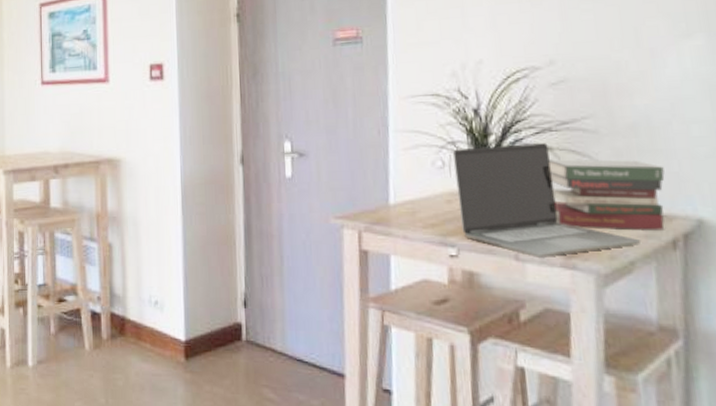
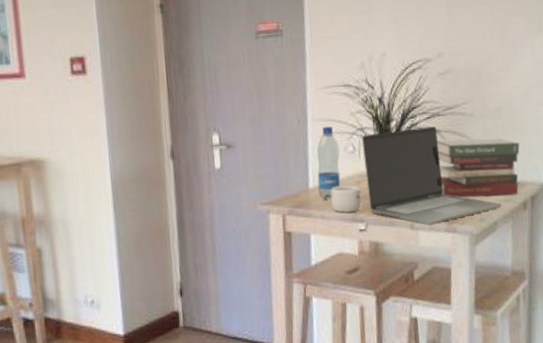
bottle: none [399,137,427,218] -> present [317,126,341,200]
mug: none [414,204,452,234] -> present [330,185,361,213]

